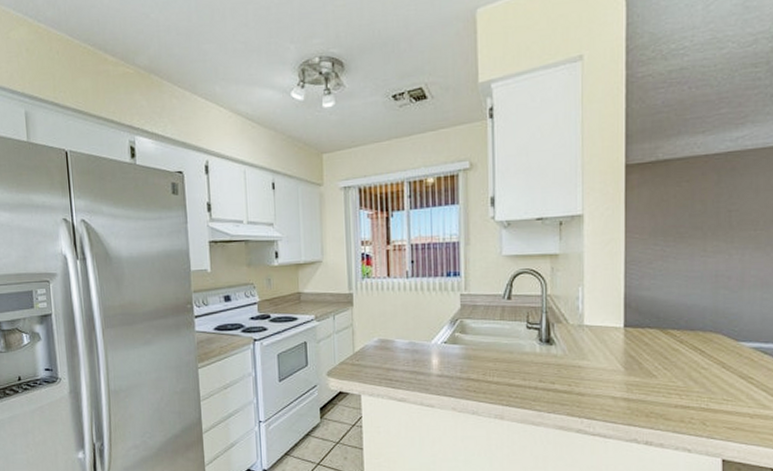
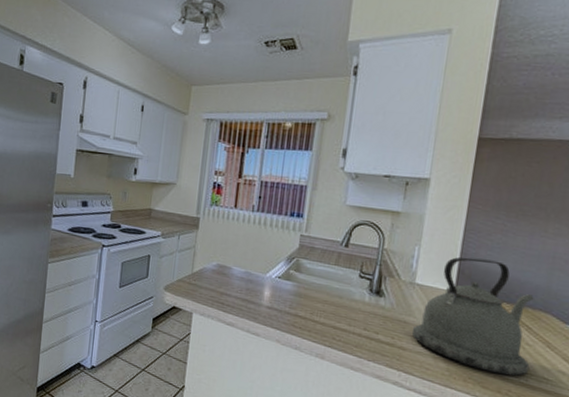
kettle: none [587,289,708,404] -> present [411,257,534,377]

